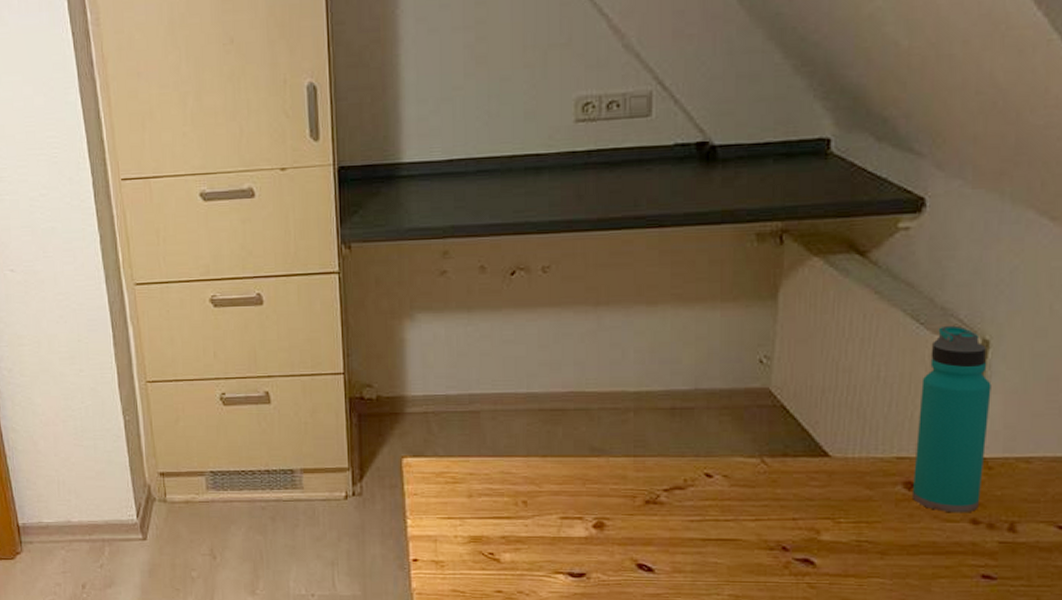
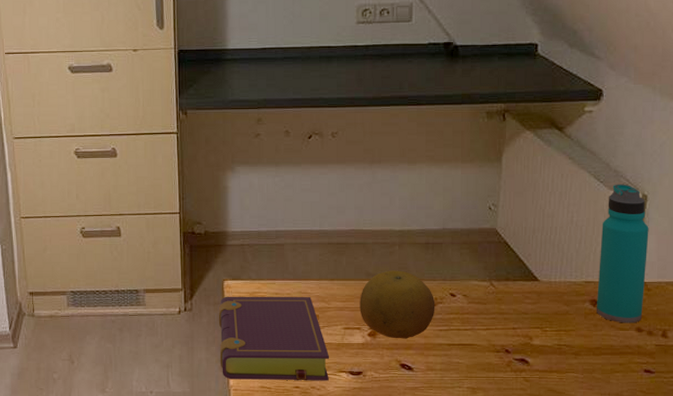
book: none [396,477,542,584] -> present [218,296,330,381]
fruit: none [581,444,685,532] -> present [360,270,435,339]

